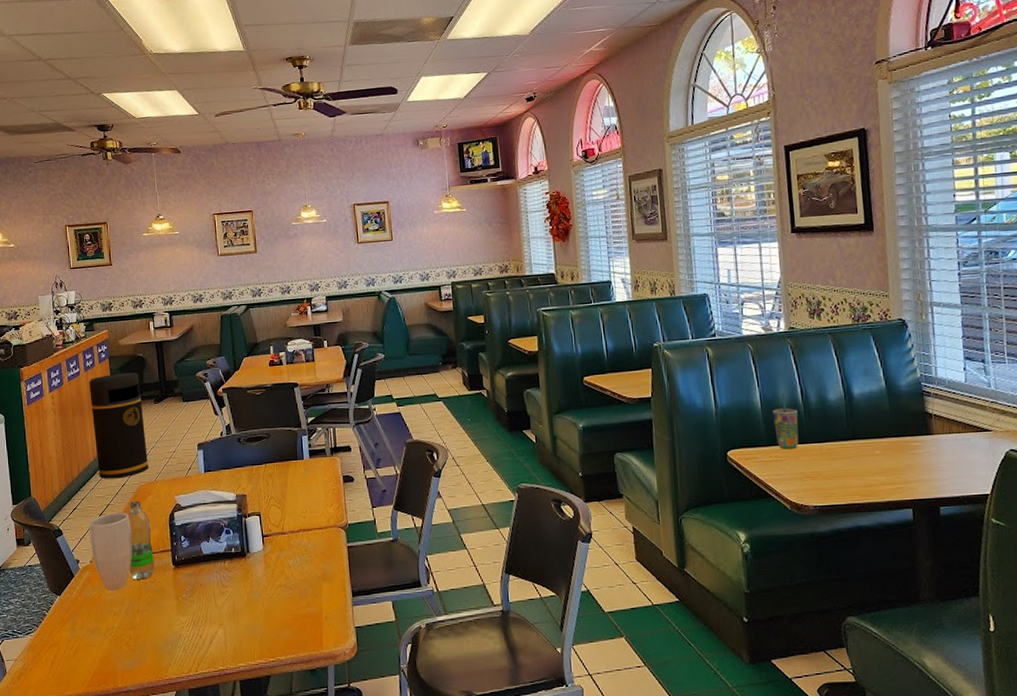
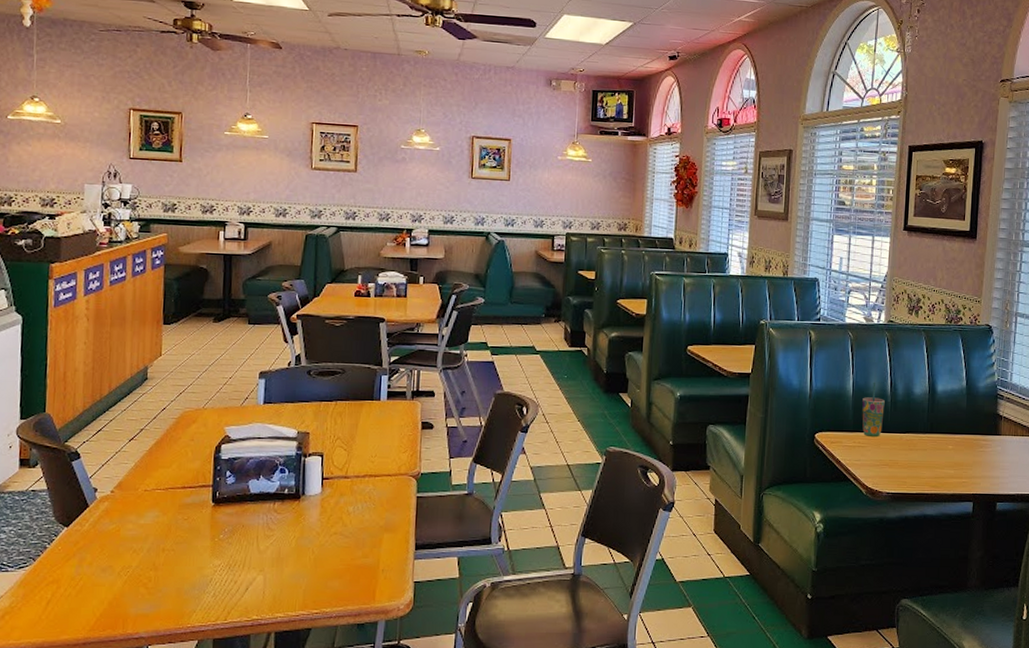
trash bin: present [89,372,148,479] -> none [134,284,199,401]
cup: present [89,512,133,591] -> none [114,438,168,526]
bottle: present [127,501,155,580] -> none [158,428,192,516]

